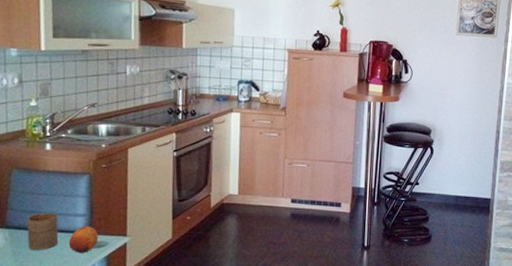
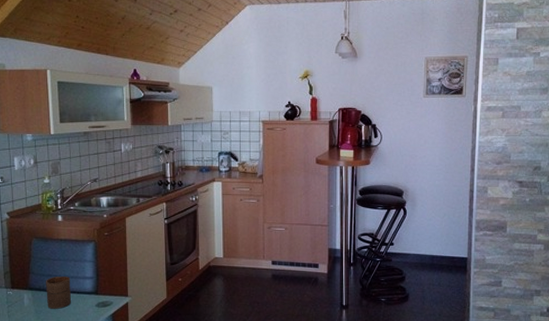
fruit: present [68,225,99,253] -> none [80,287,104,311]

